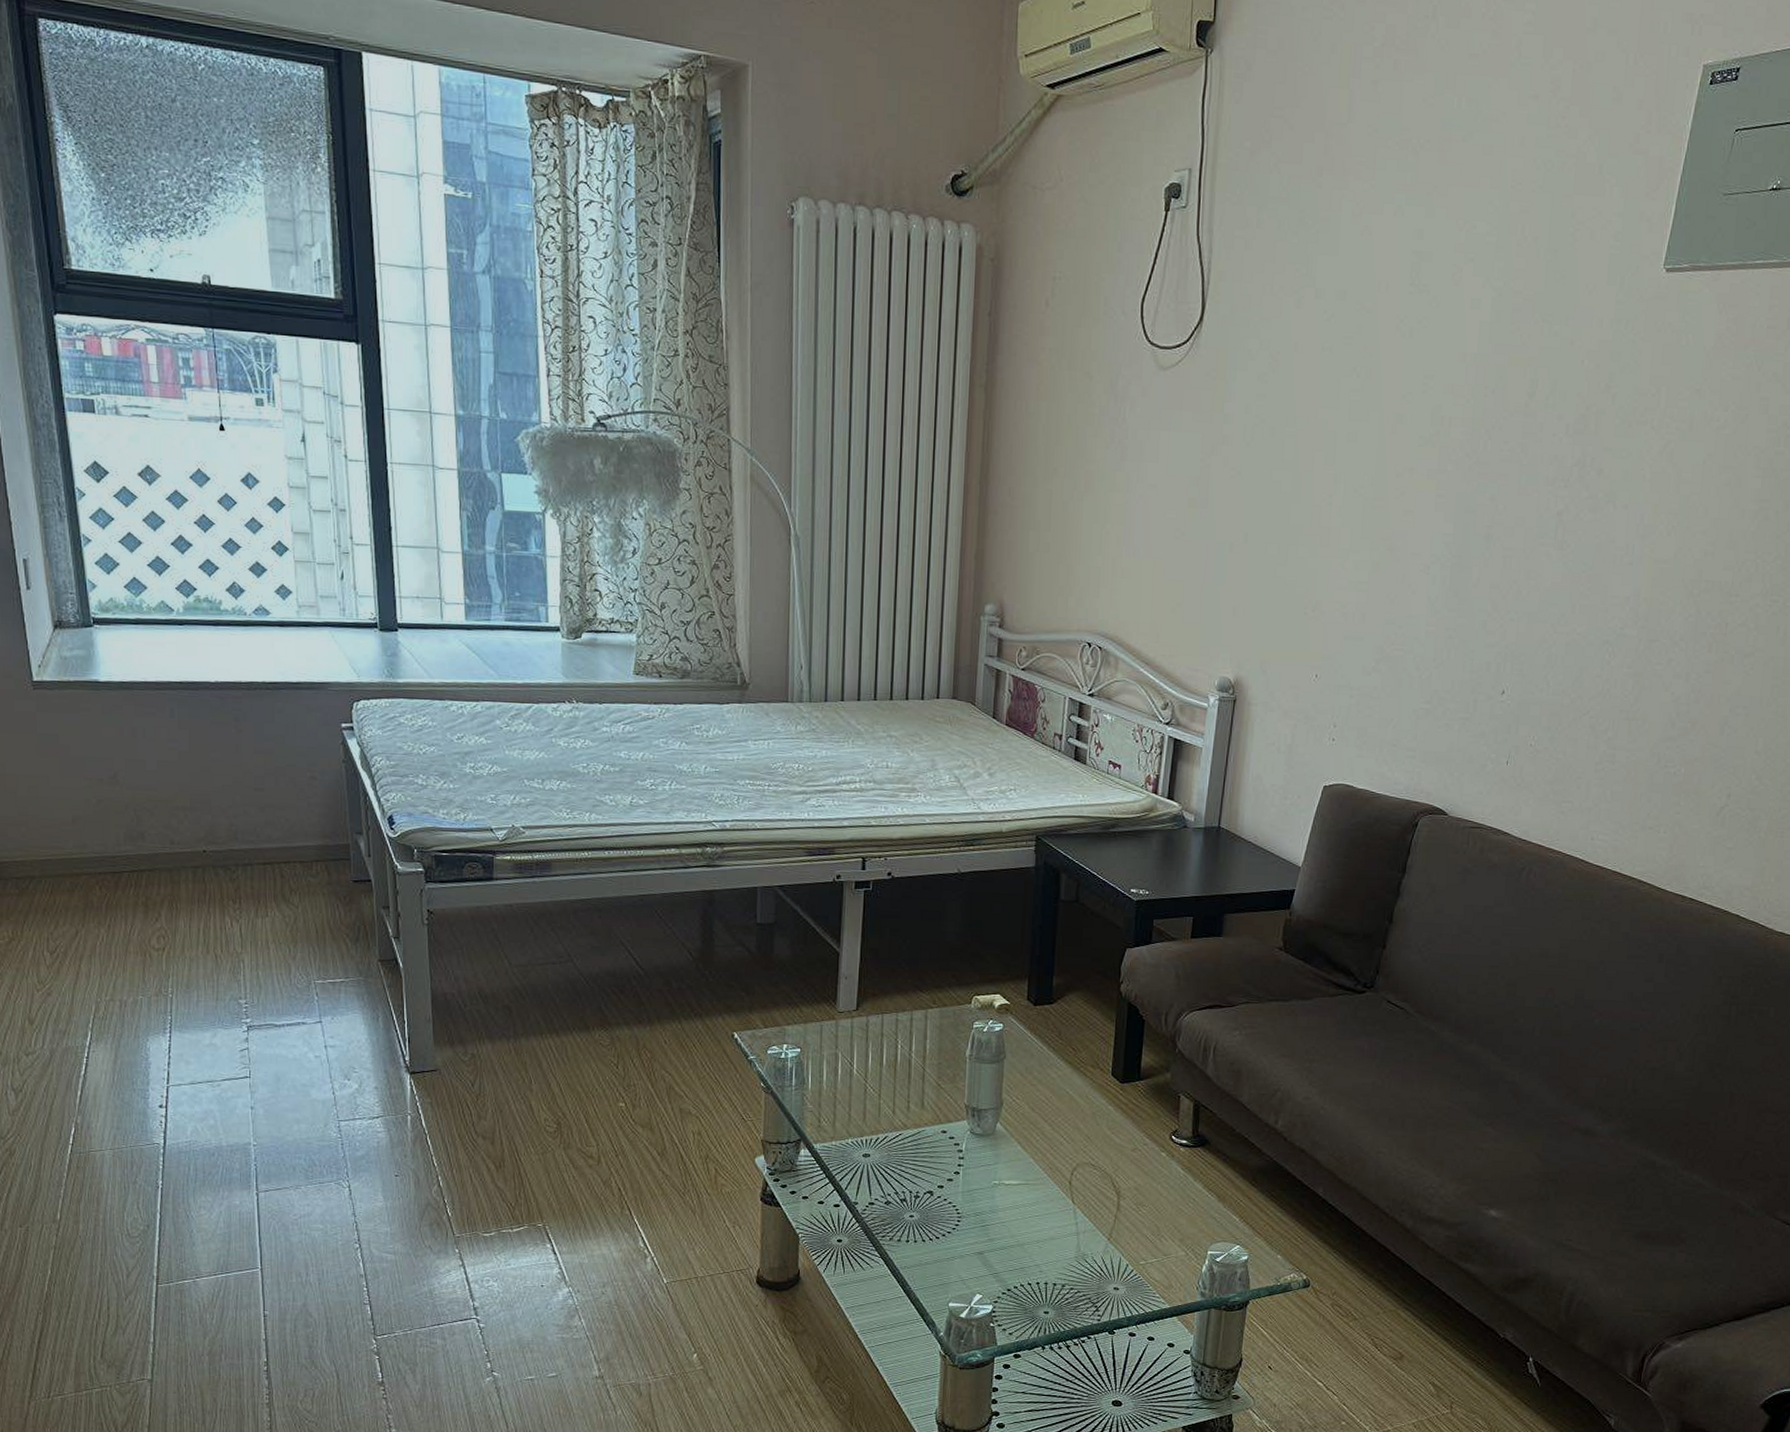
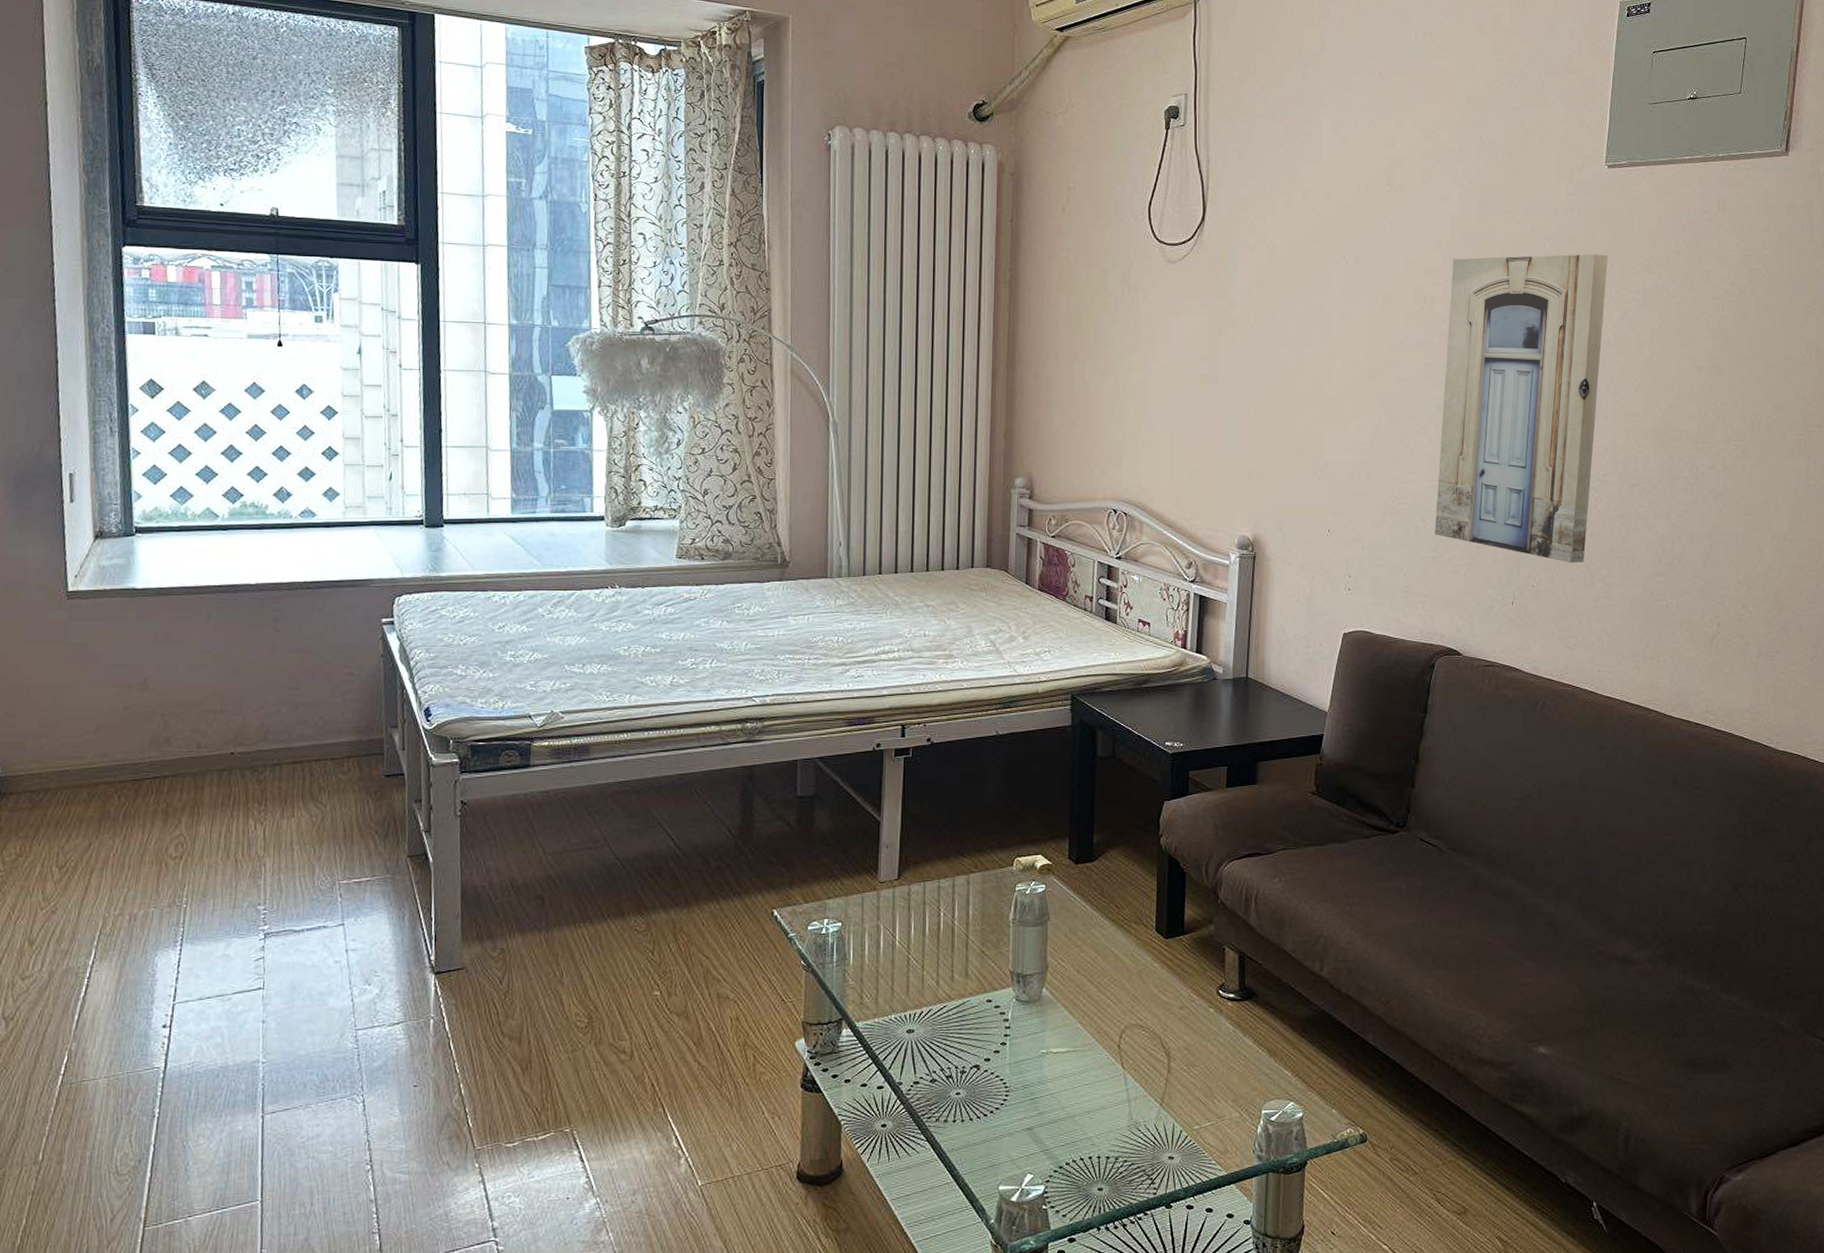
wall art: none [1430,374,1655,723] -> present [1435,254,1608,563]

